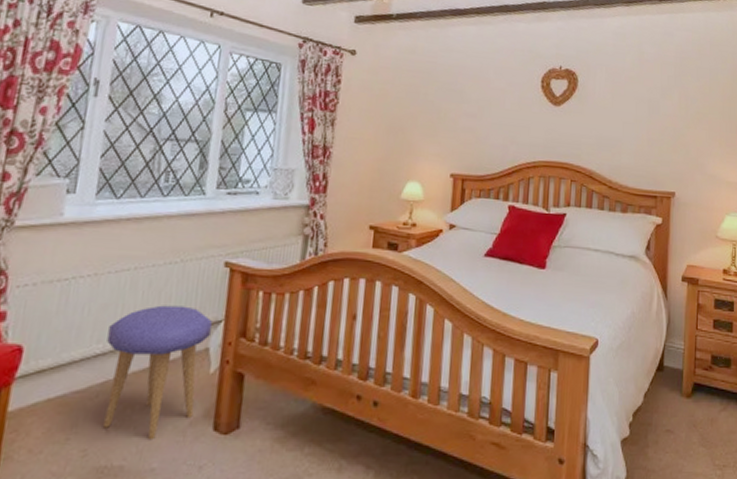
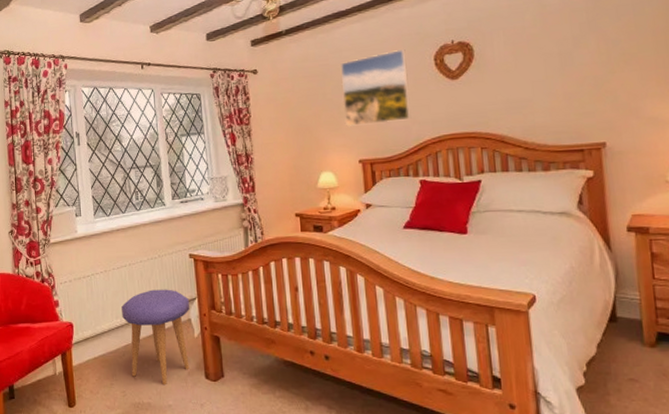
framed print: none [442,63,516,139] -> present [341,49,412,126]

